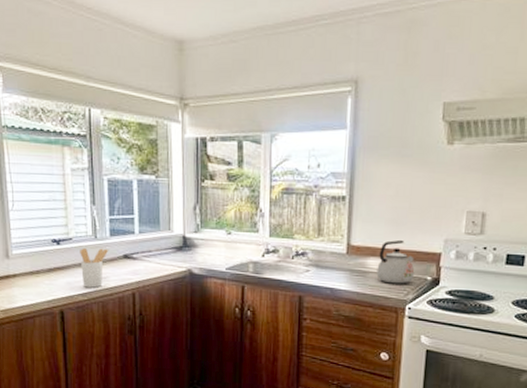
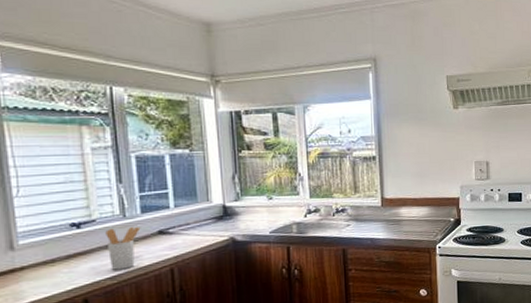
kettle: present [376,239,415,284] -> none [409,189,440,228]

